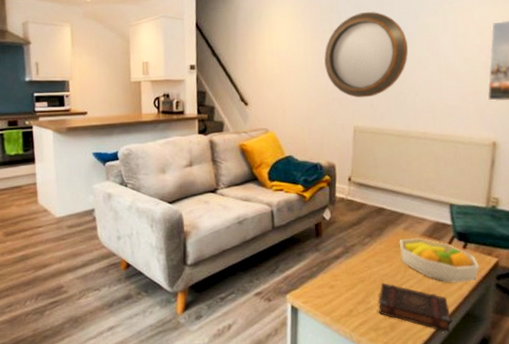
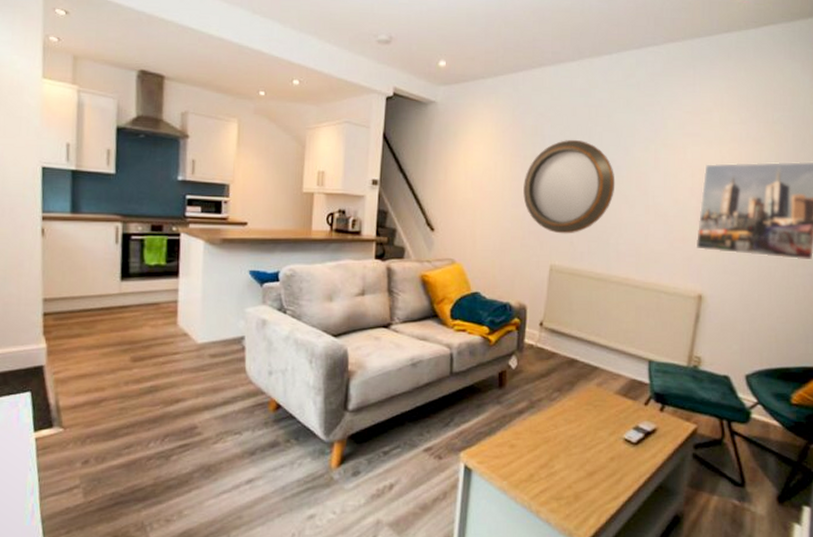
book: present [378,282,451,333] -> none [563,445,641,507]
fruit bowl: present [399,237,479,283] -> none [590,395,676,450]

